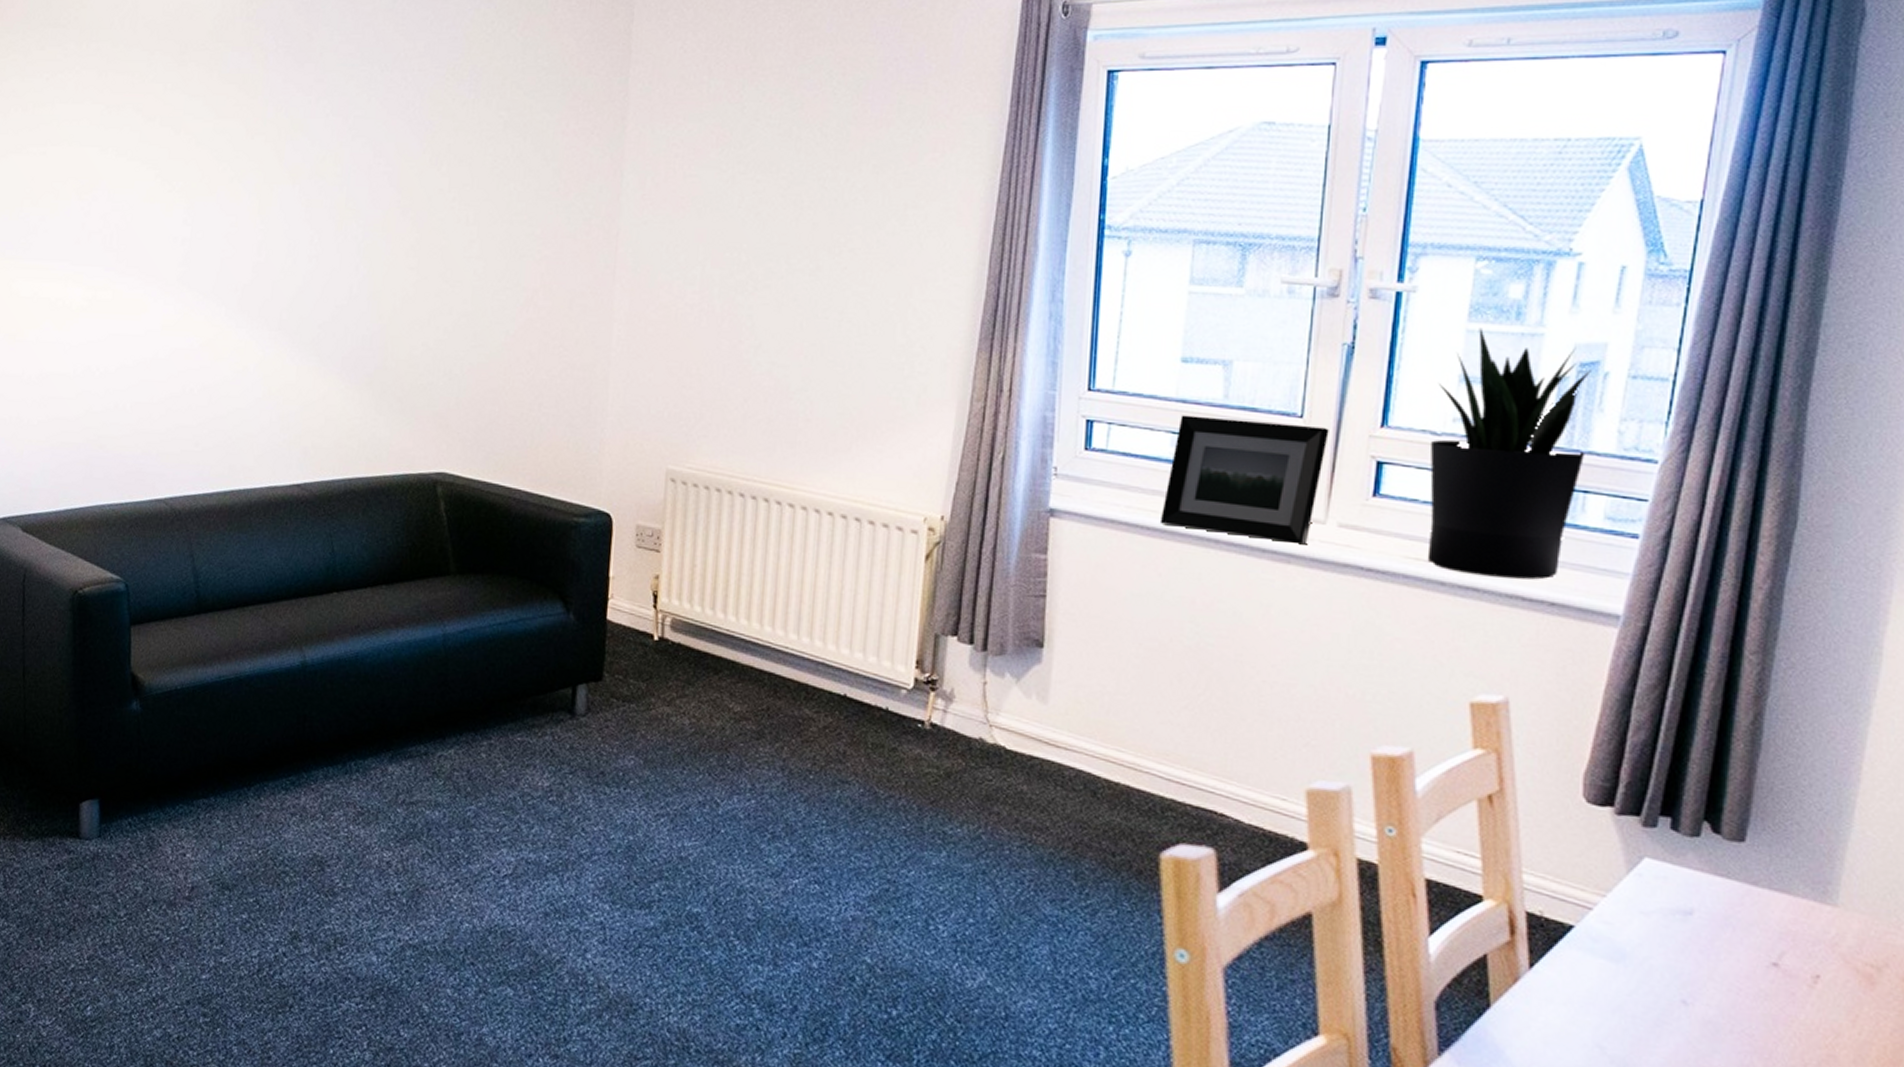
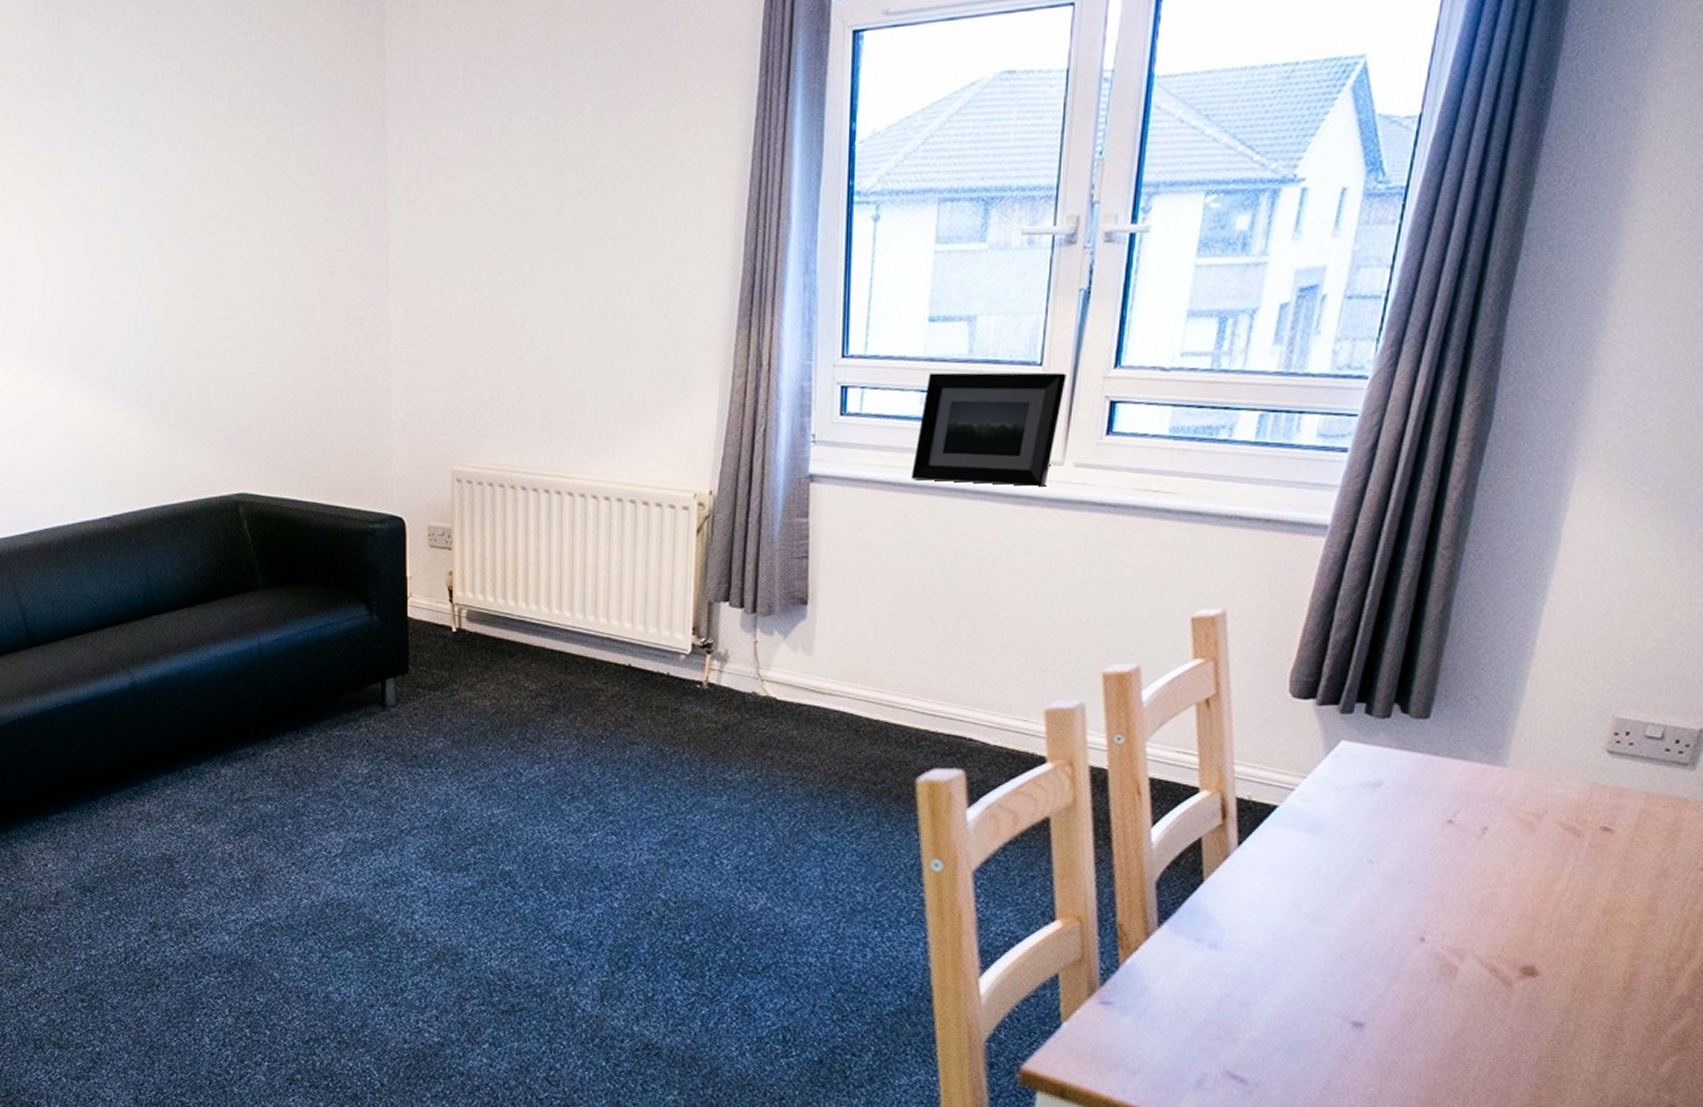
planter: present [1427,328,1593,581] -> none [1155,262,1312,502]

